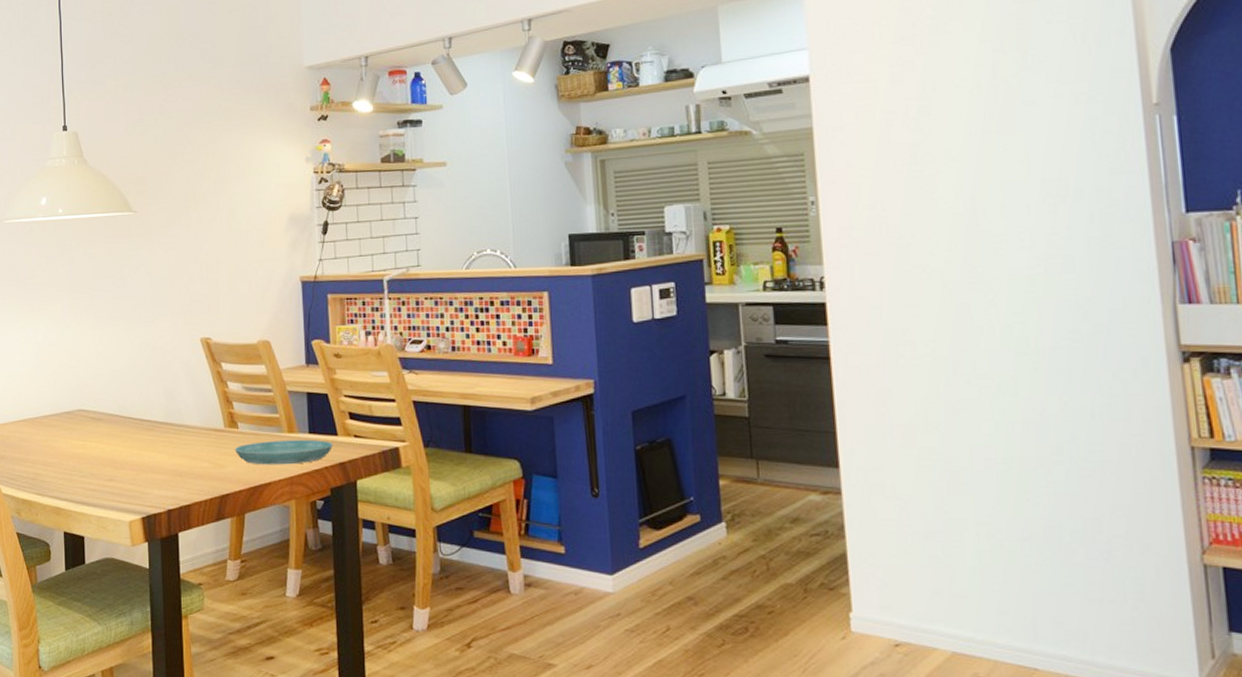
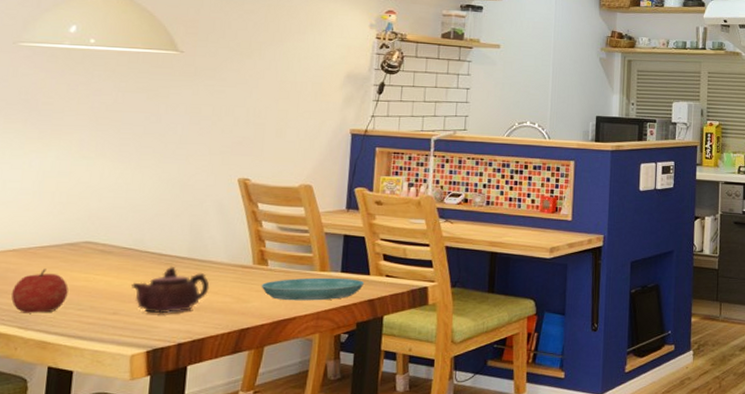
fruit: none [28,437,71,480] -> present [11,269,69,313]
teapot: none [121,431,188,479] -> present [131,266,210,313]

